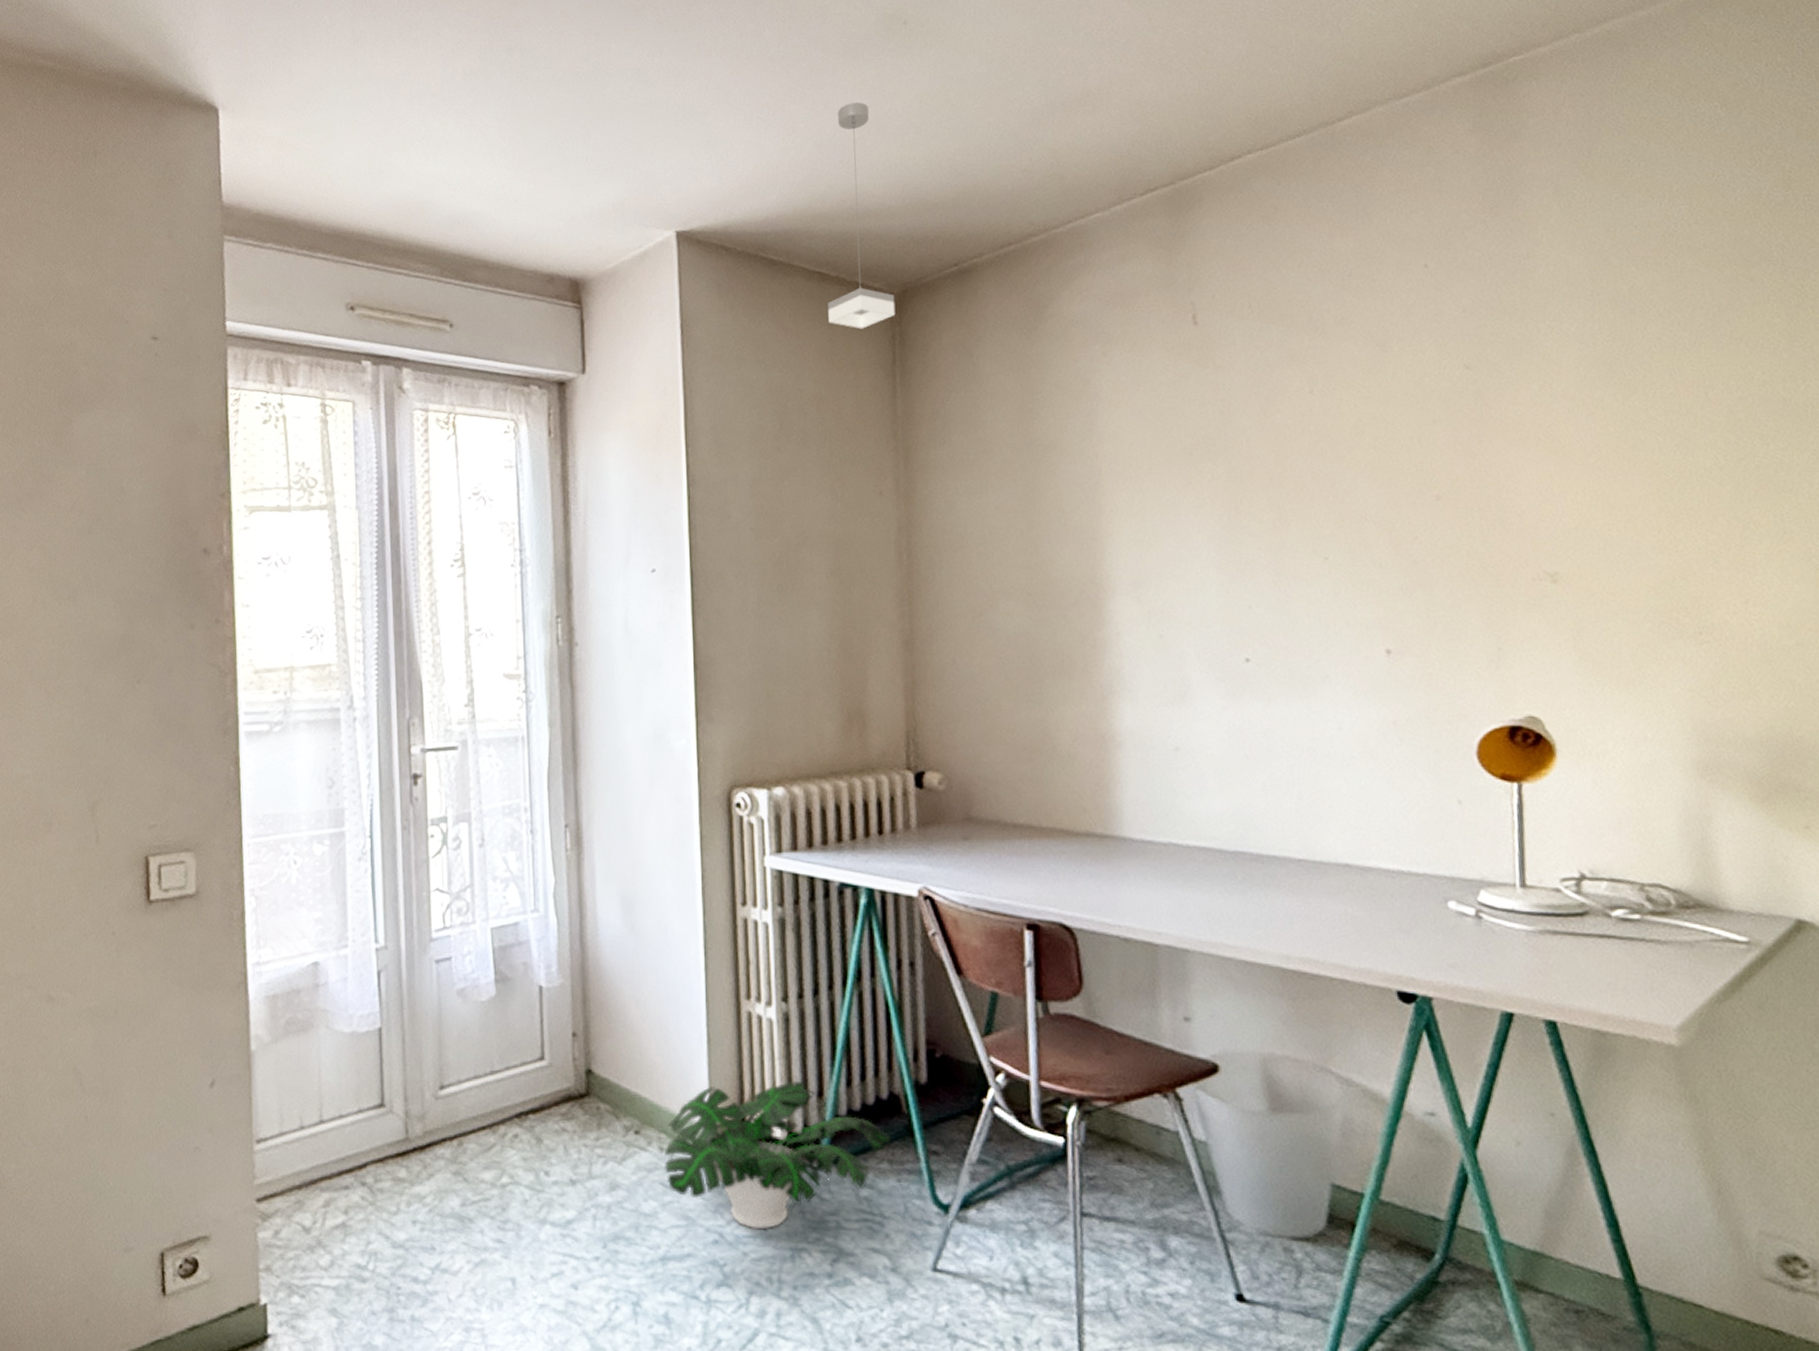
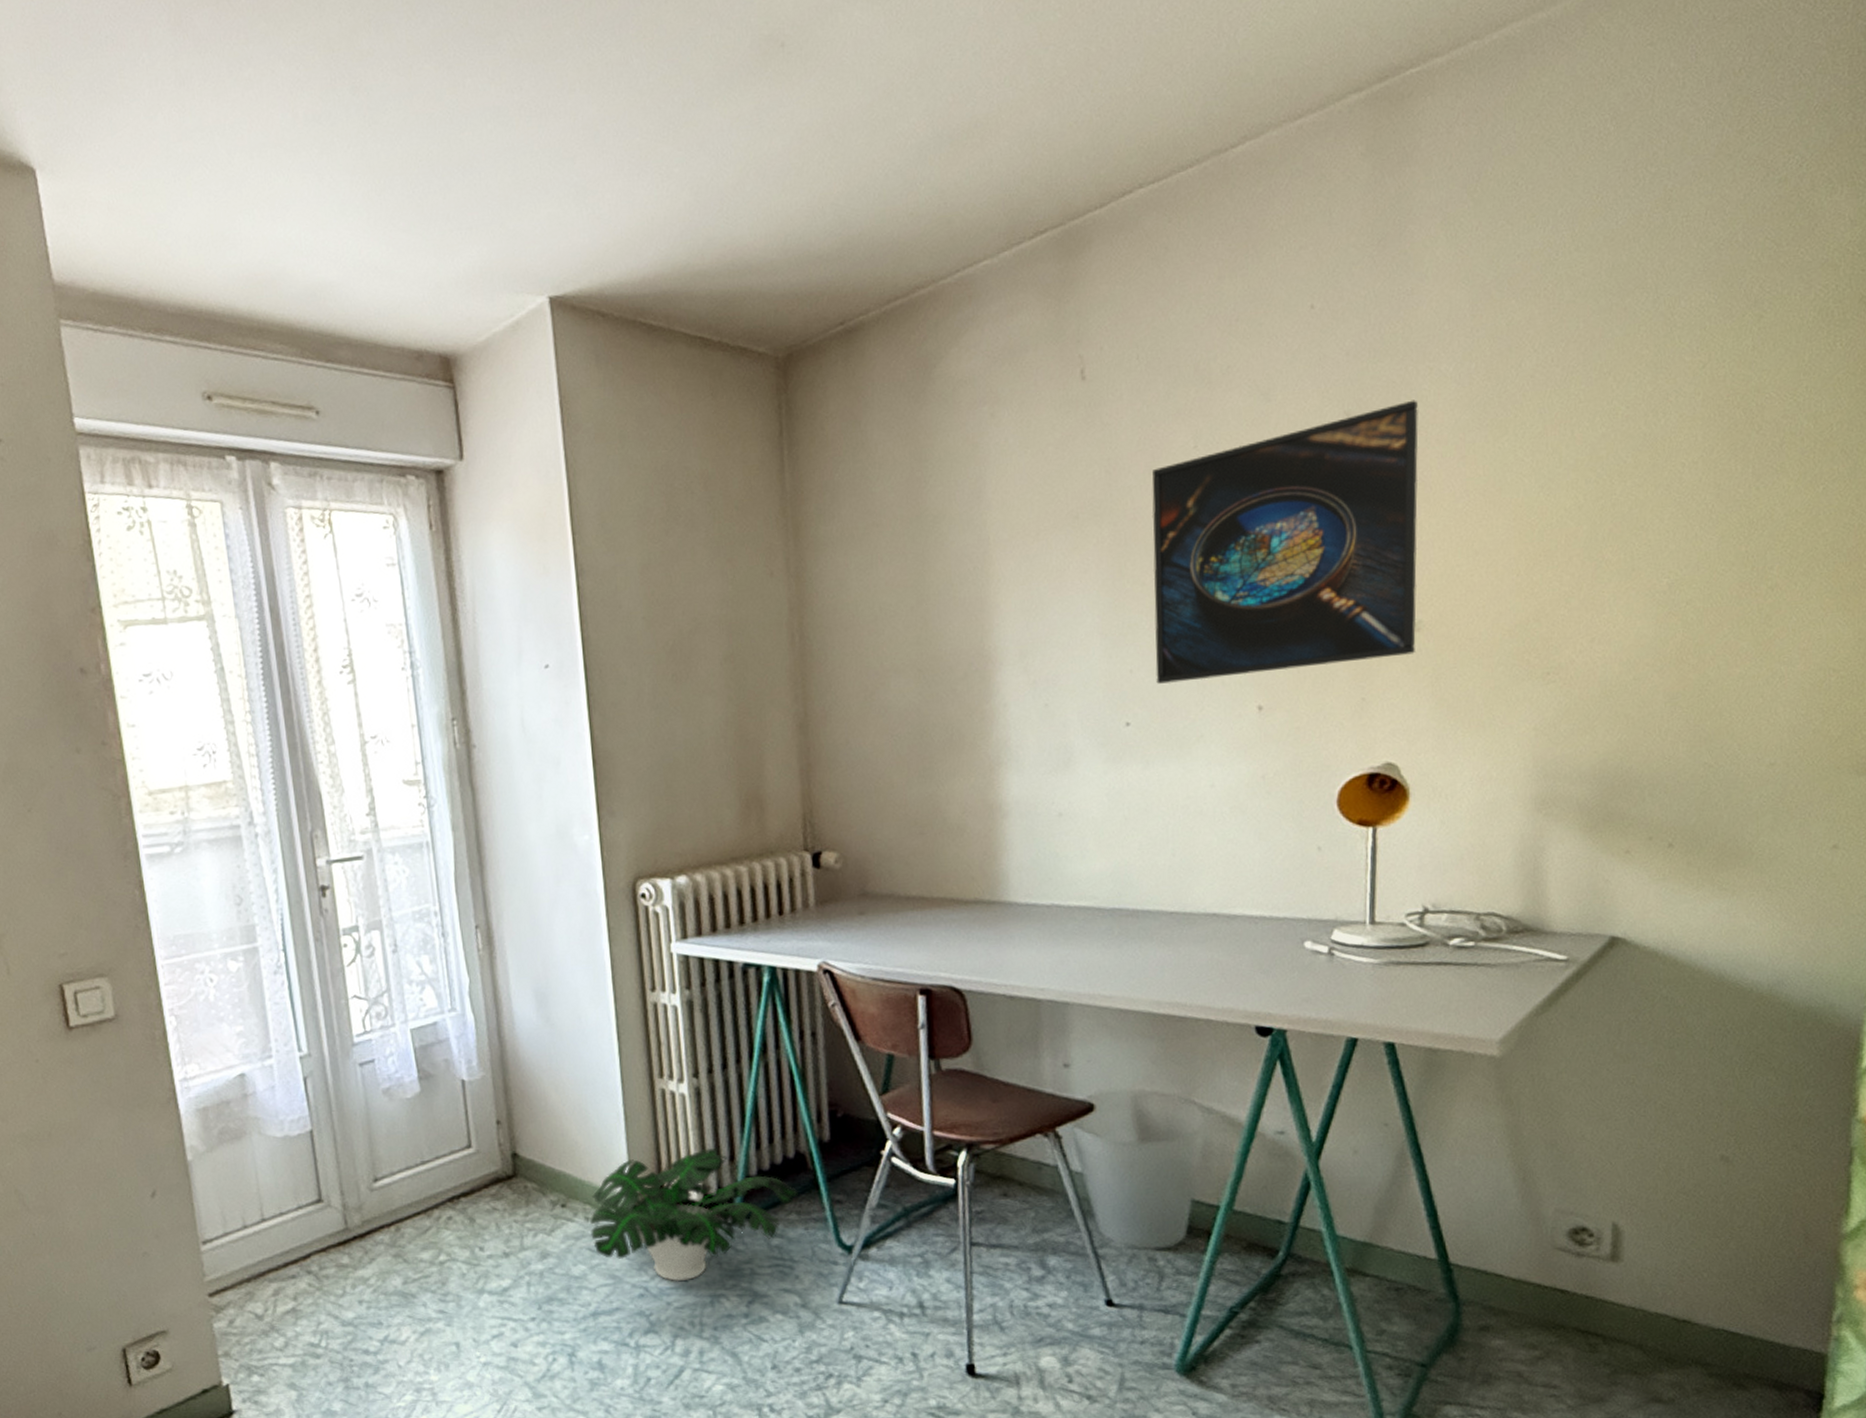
pendant lamp: present [828,102,896,329] -> none [711,141,781,399]
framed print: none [1267,356,1553,621] -> present [1152,400,1419,684]

